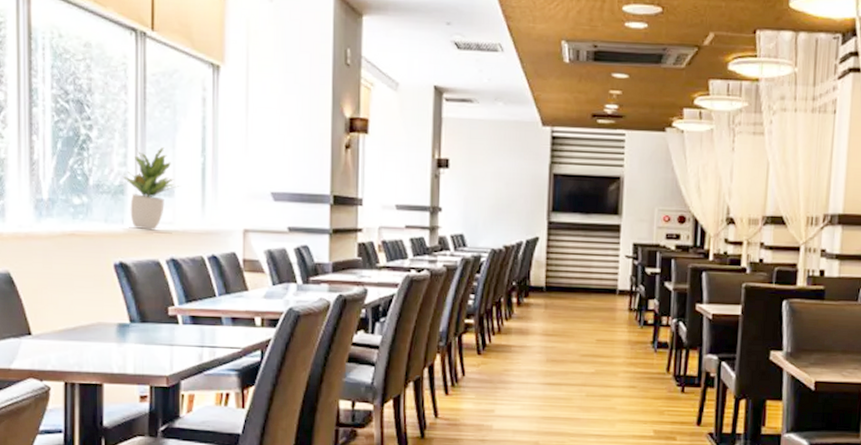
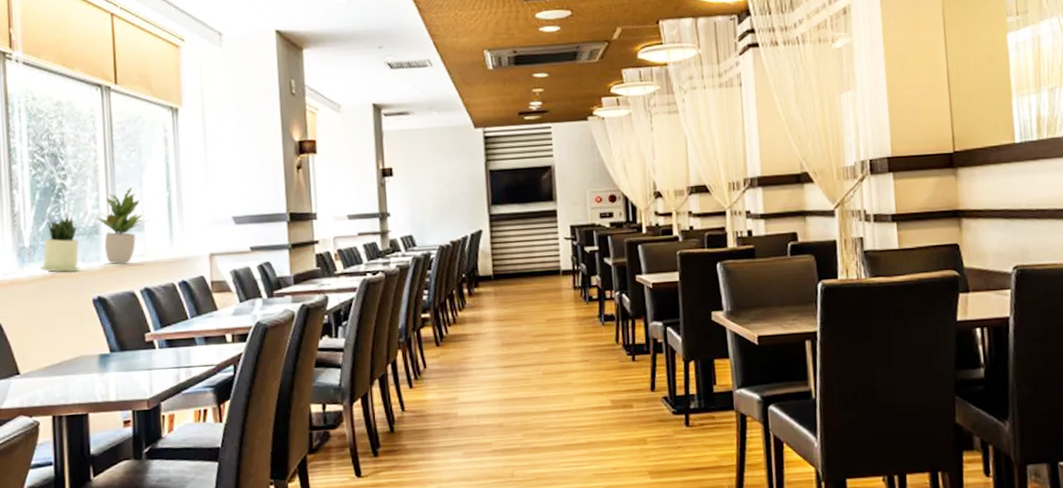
planter: none [58,169,103,232] -> present [40,216,81,272]

